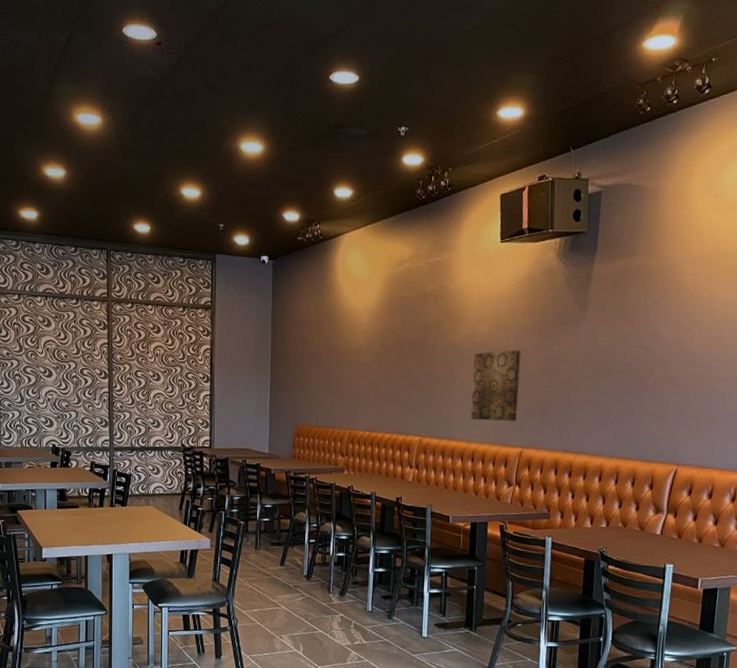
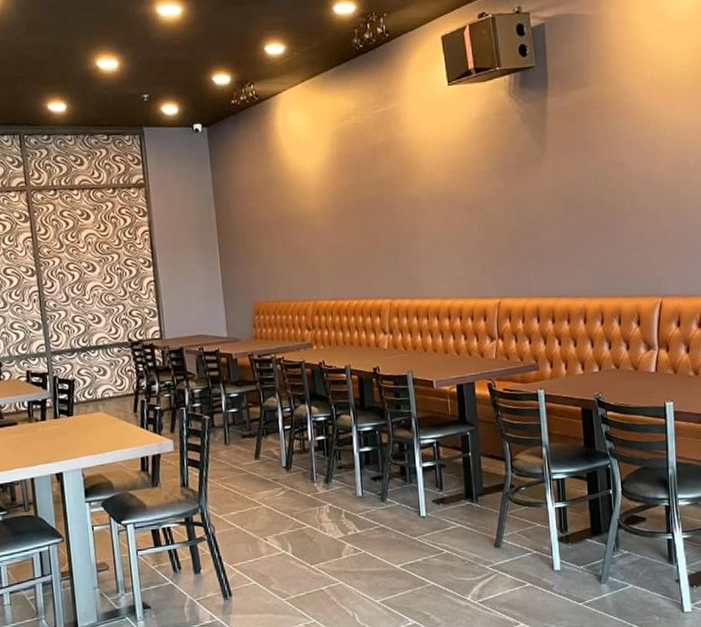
wall art: present [470,350,521,422] -> none [436,195,491,275]

